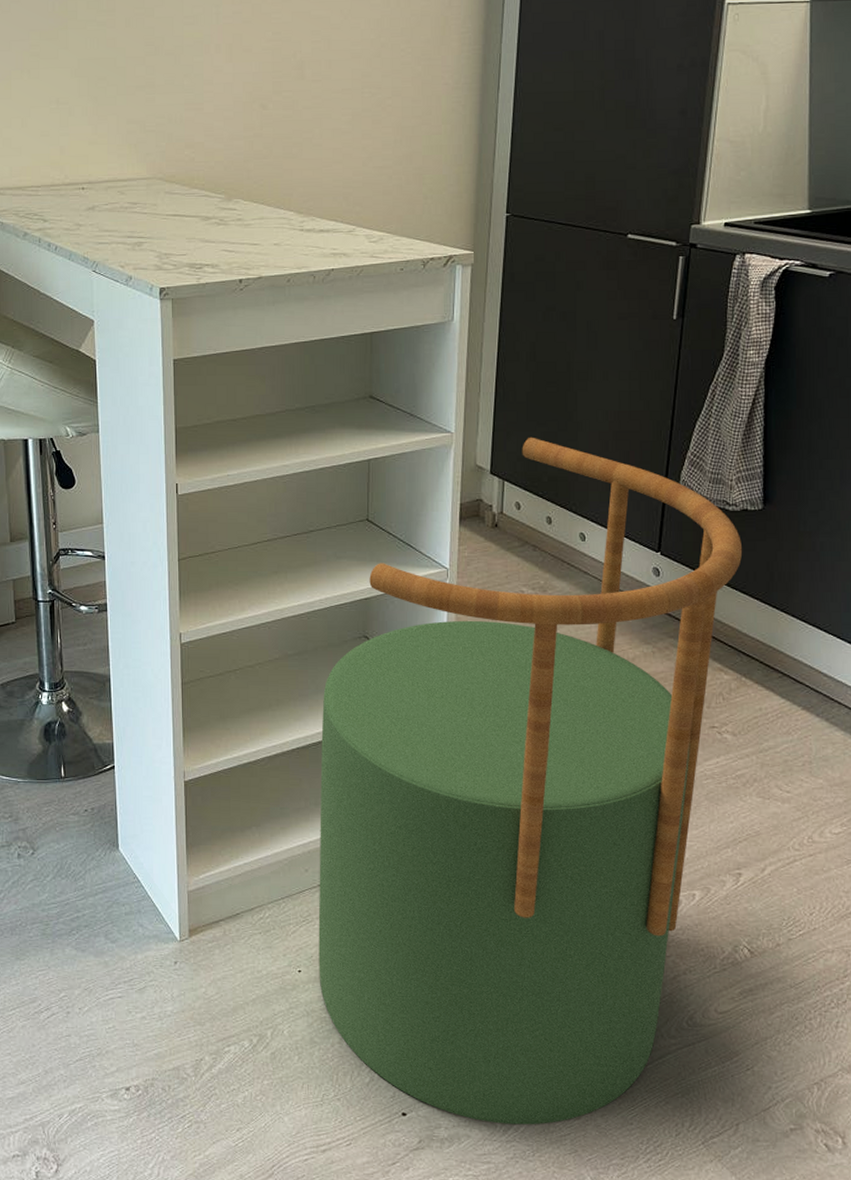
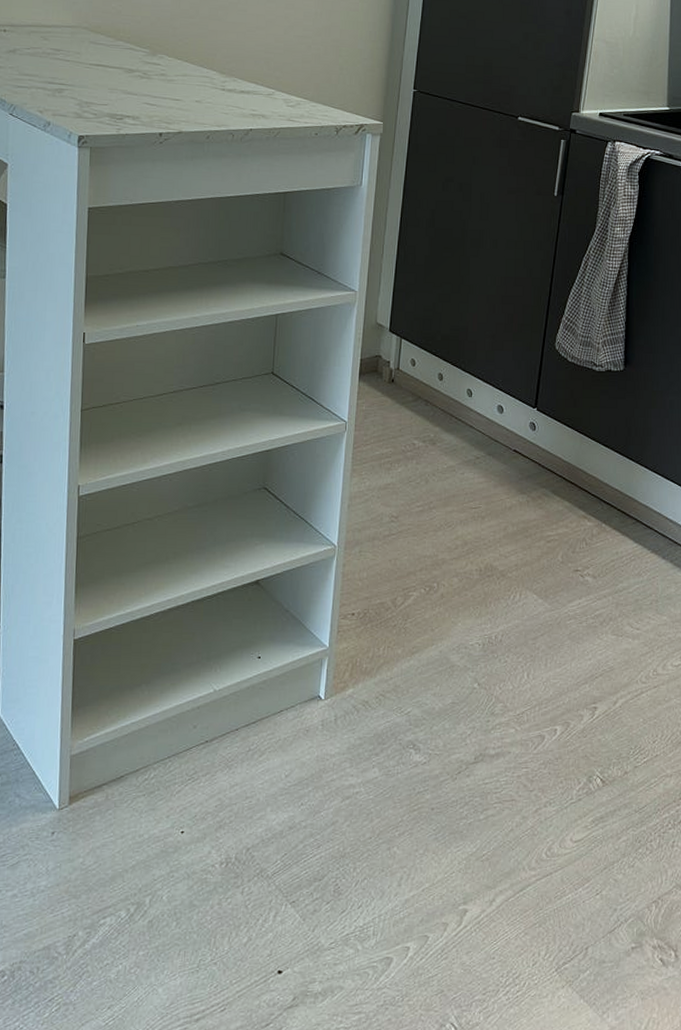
stool: present [318,437,743,1125] -> none [202,298,606,972]

